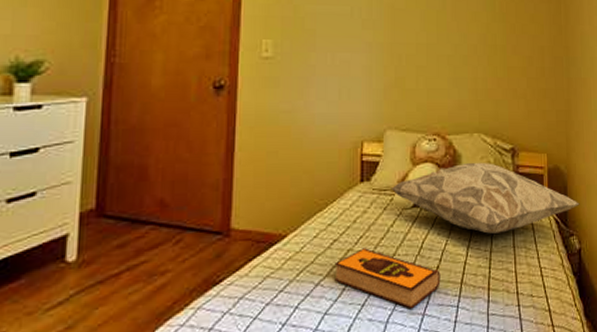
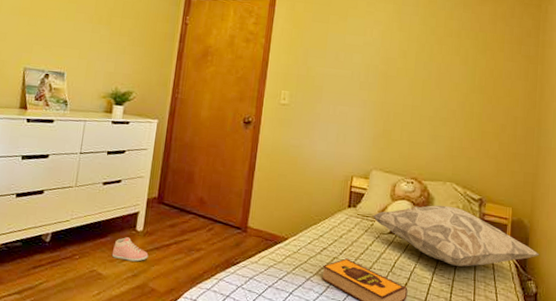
sneaker: none [29,274,88,309] -> present [111,237,149,262]

